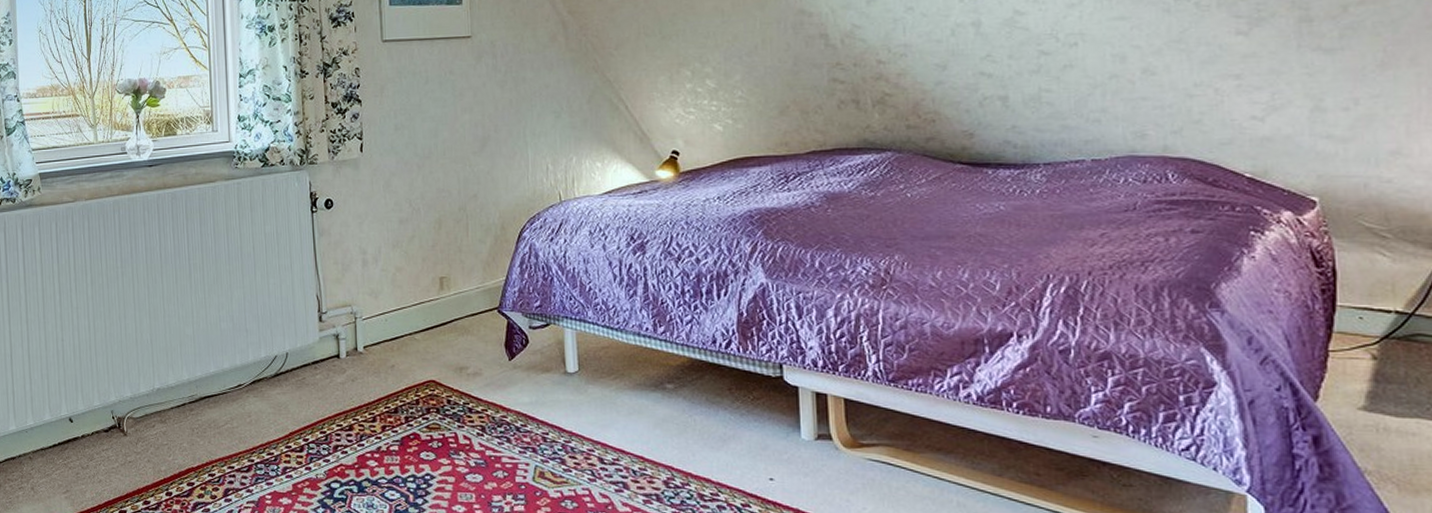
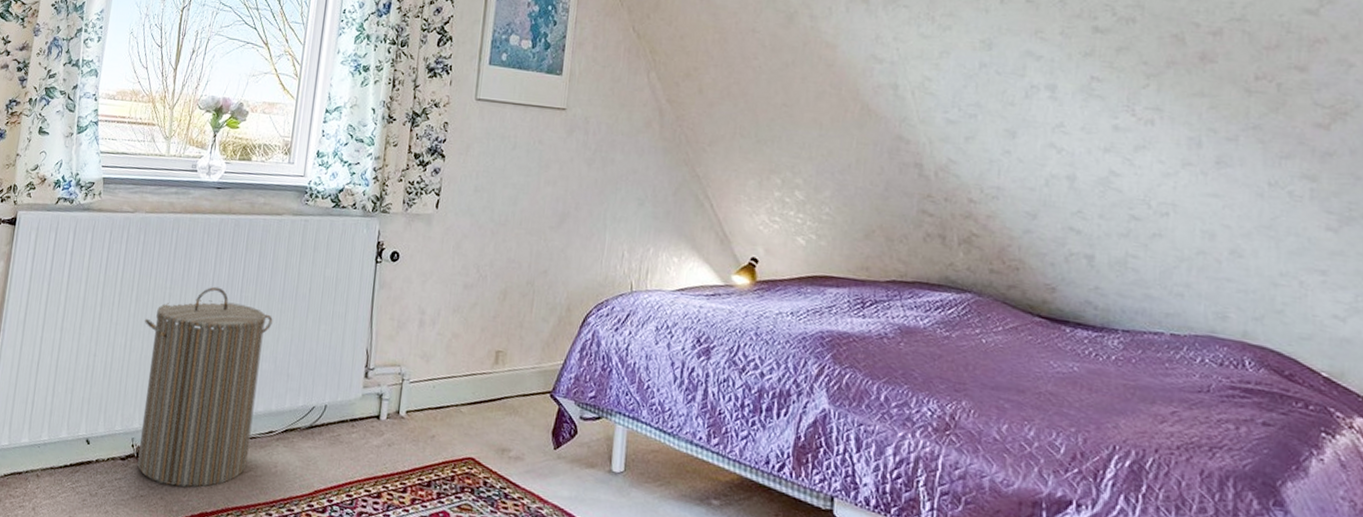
laundry hamper: none [102,259,224,448] -> present [137,286,273,488]

